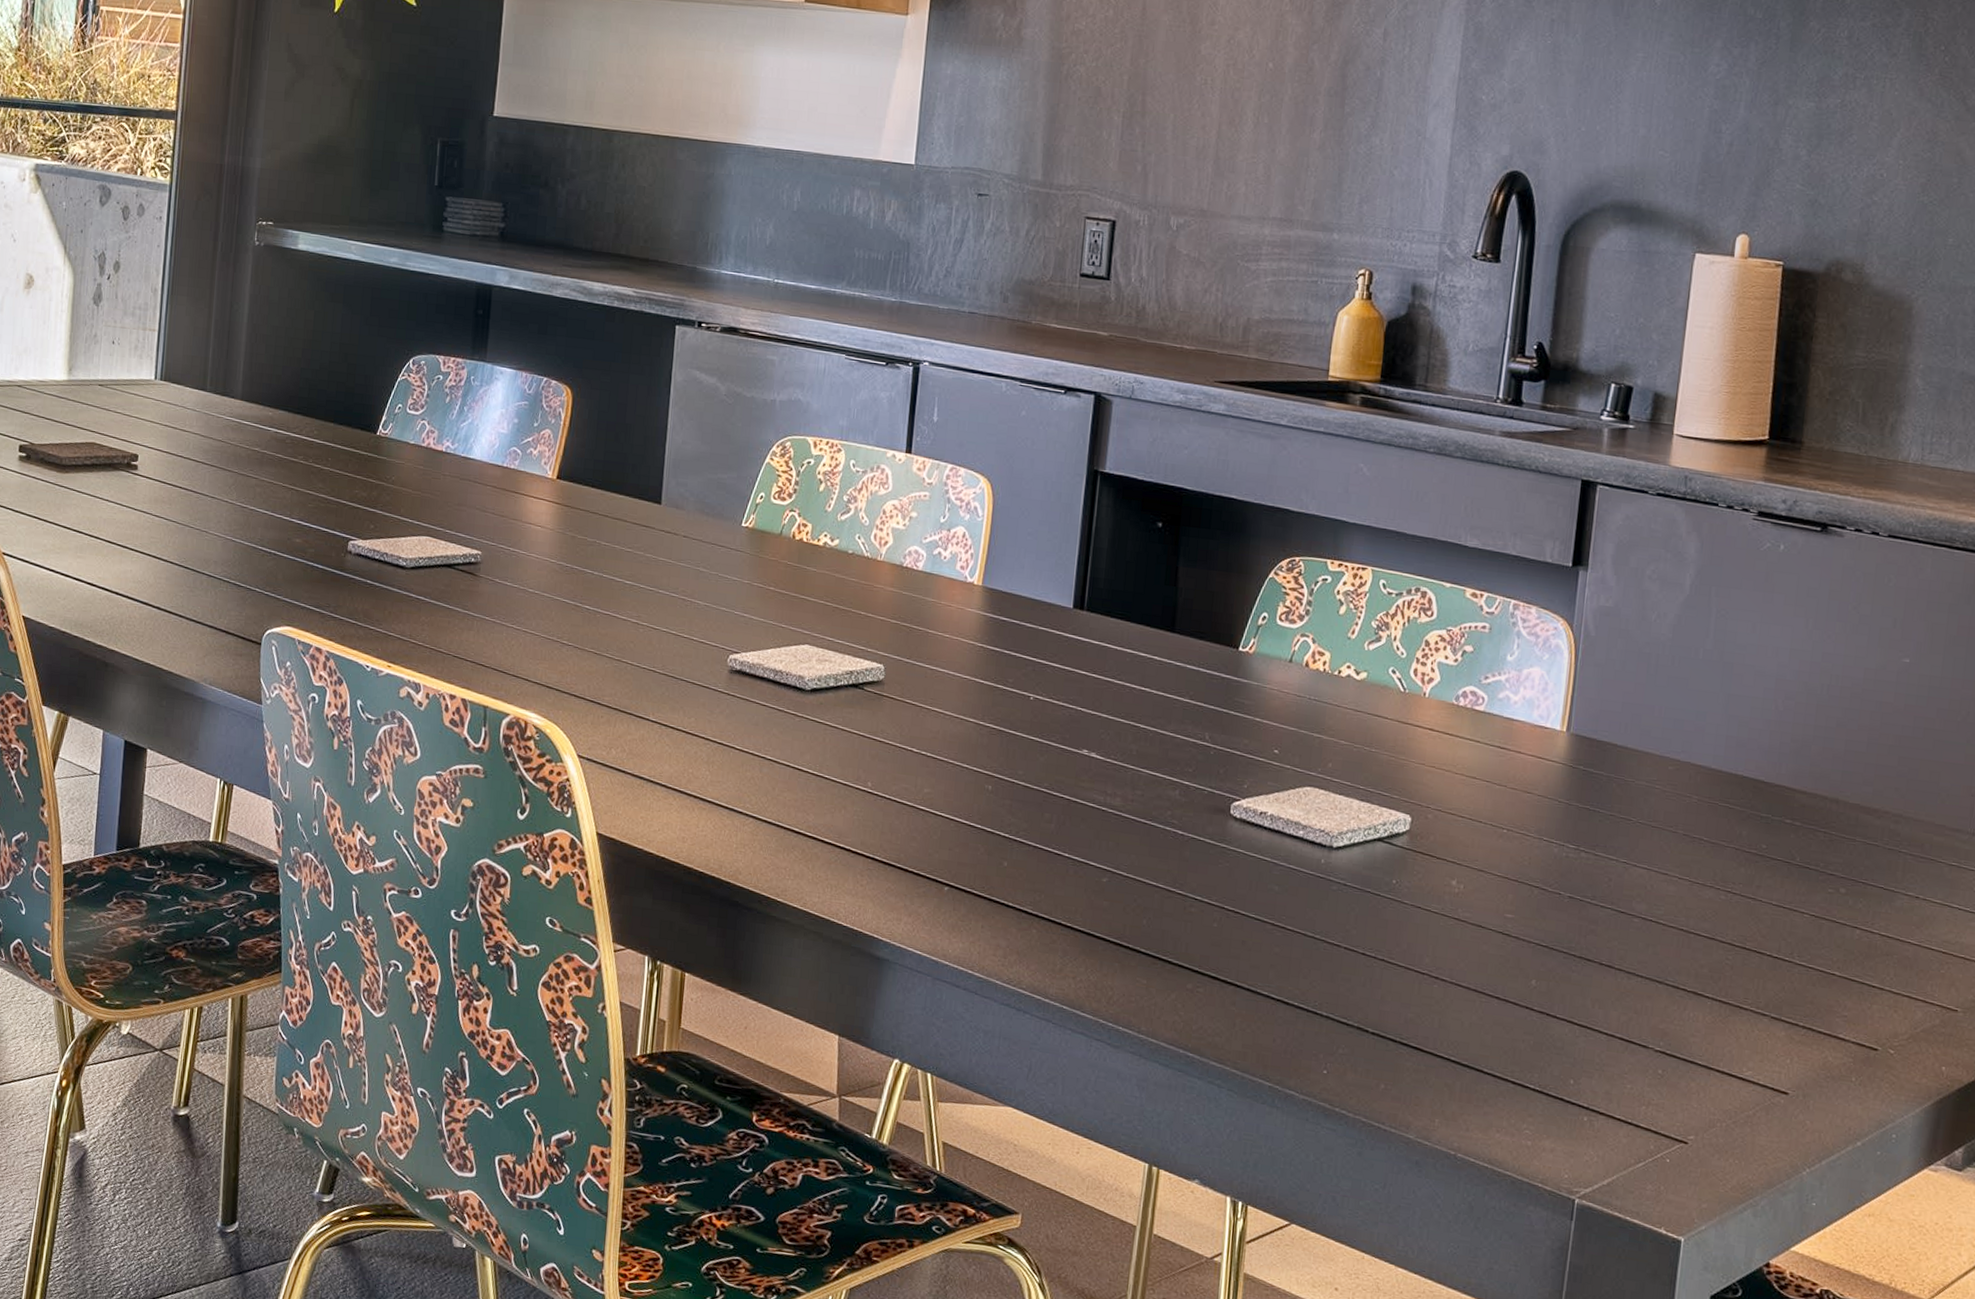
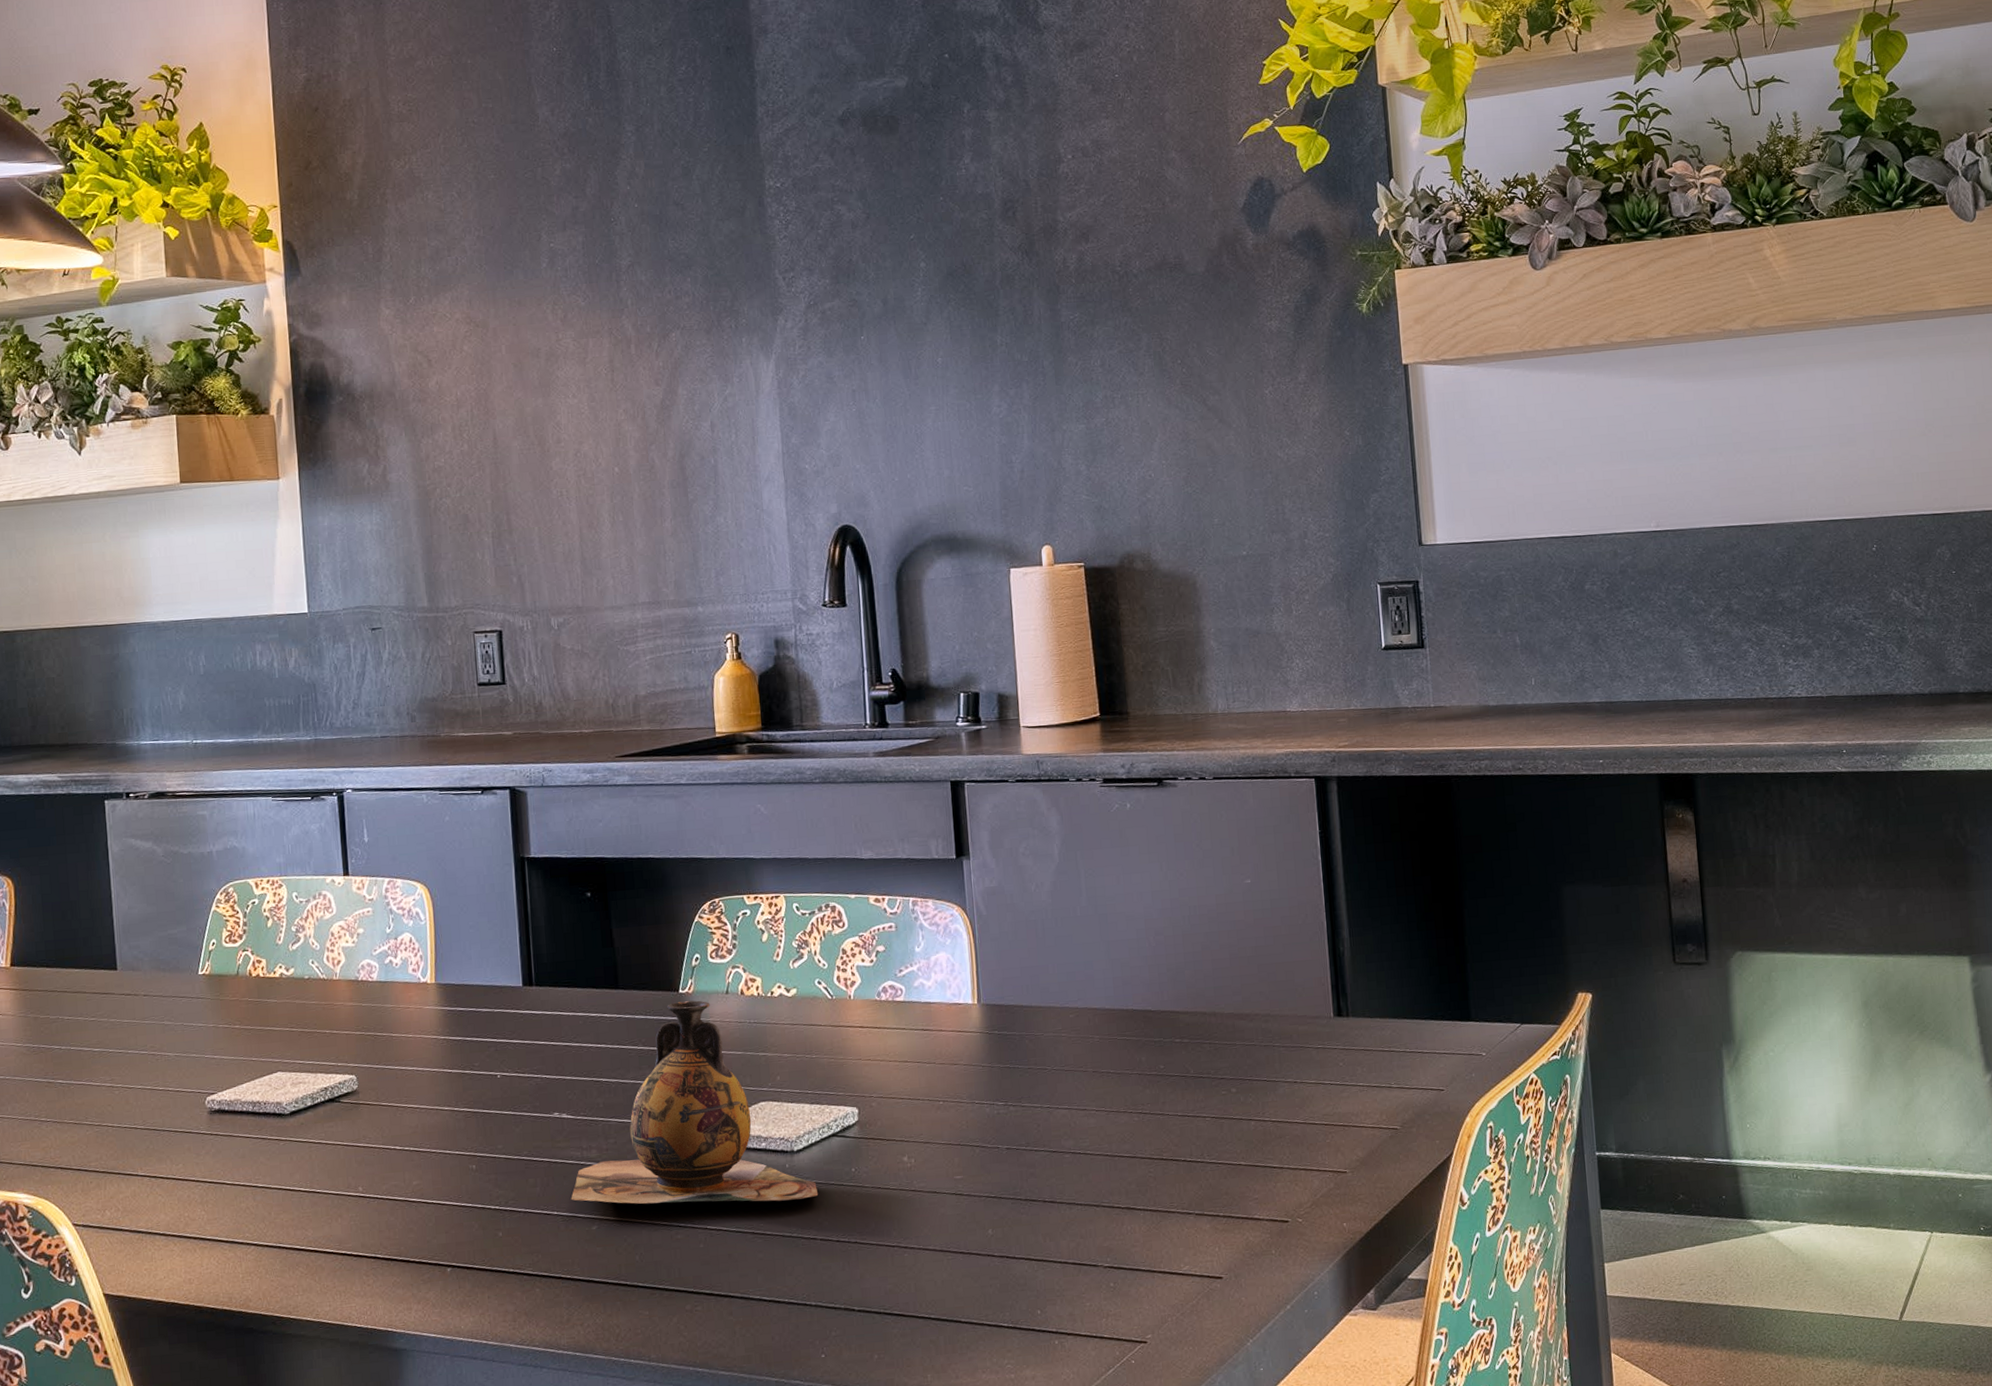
vase: none [1085,659,1351,901] -> present [571,1000,818,1204]

